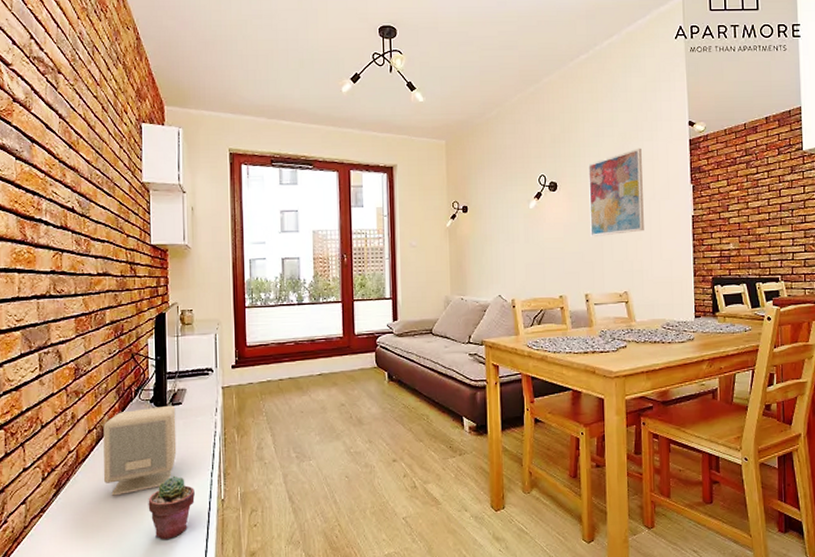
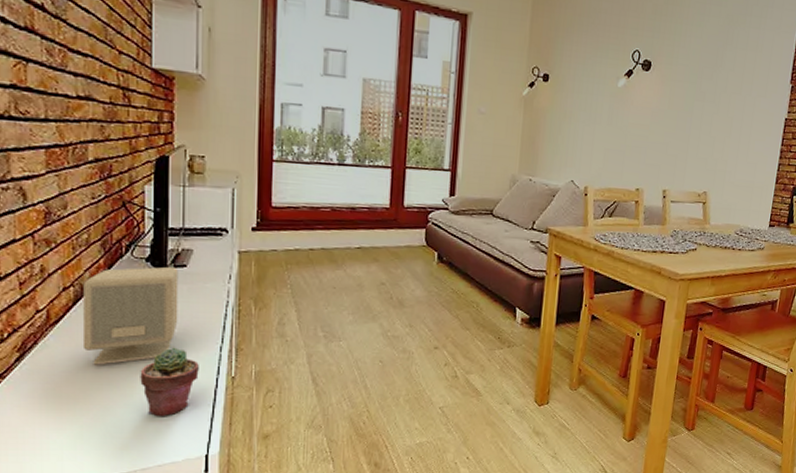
wall art: present [588,148,644,236] -> none [678,35,747,129]

